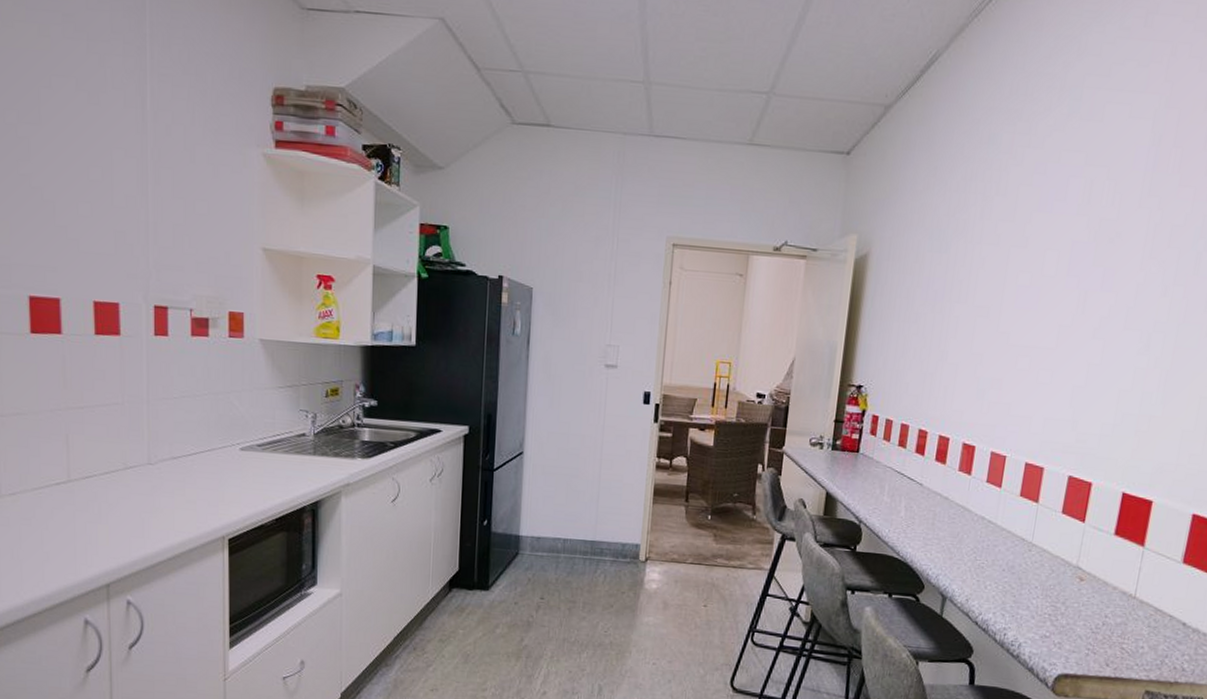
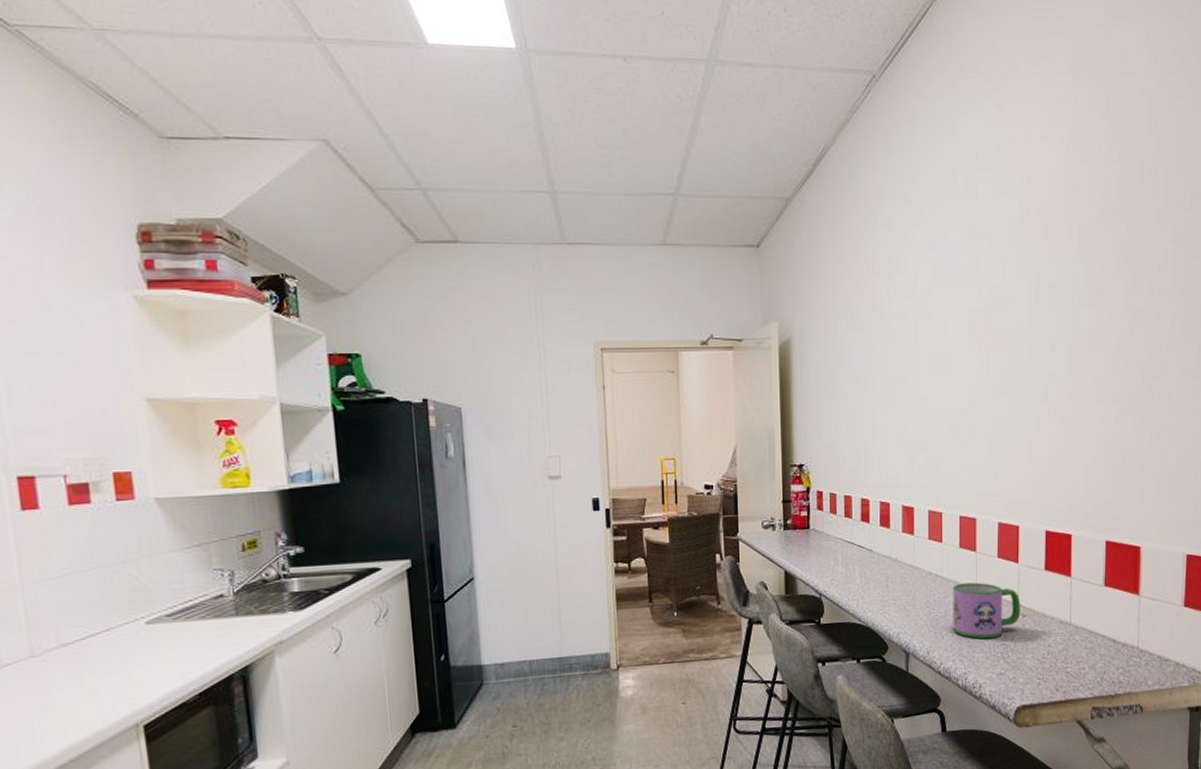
mug: none [998,534,1081,598] -> present [952,582,1020,639]

